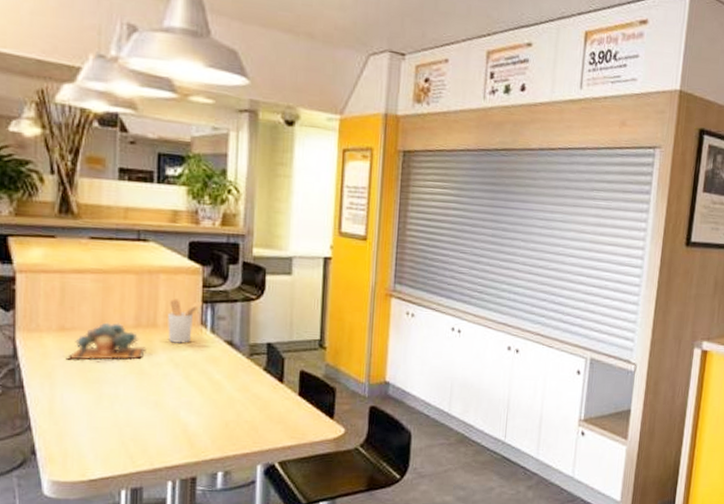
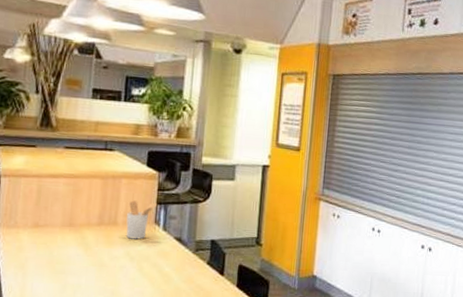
succulent plant: present [65,322,146,360] -> none [37,220,107,254]

